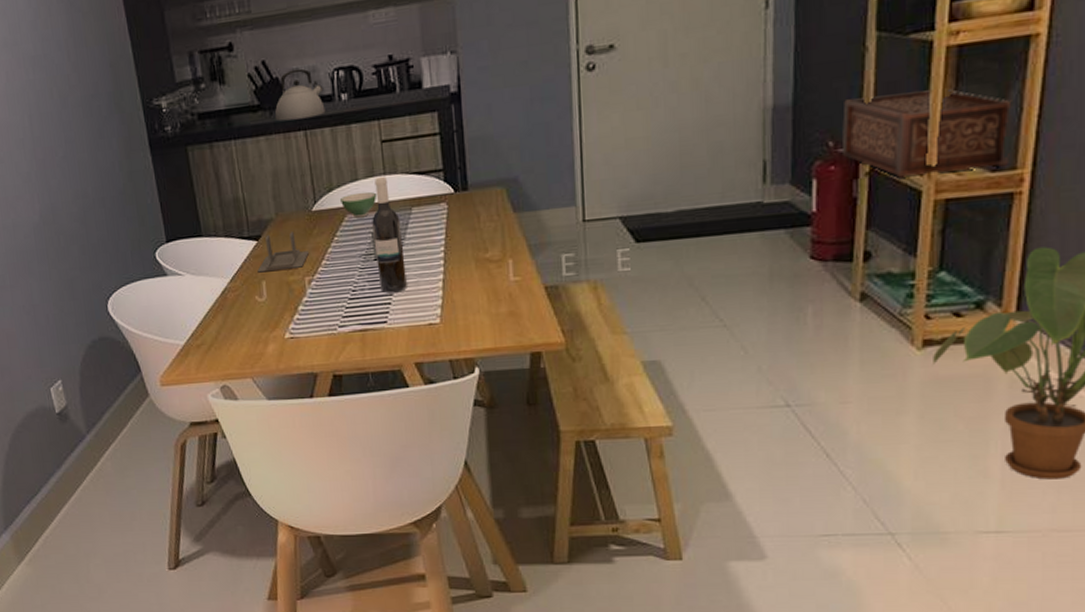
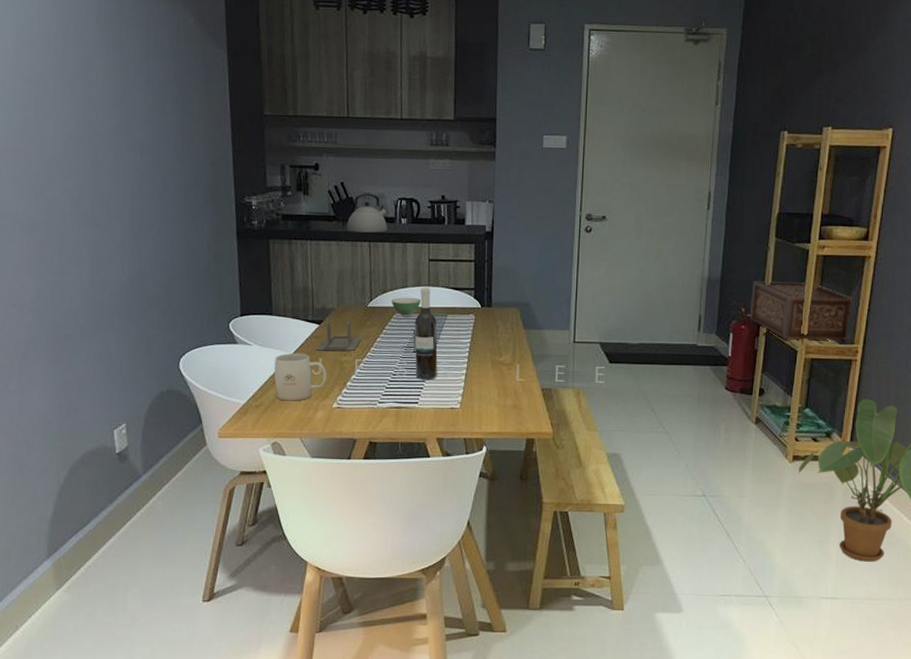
mug: none [211,277,275,337] -> present [274,353,328,401]

